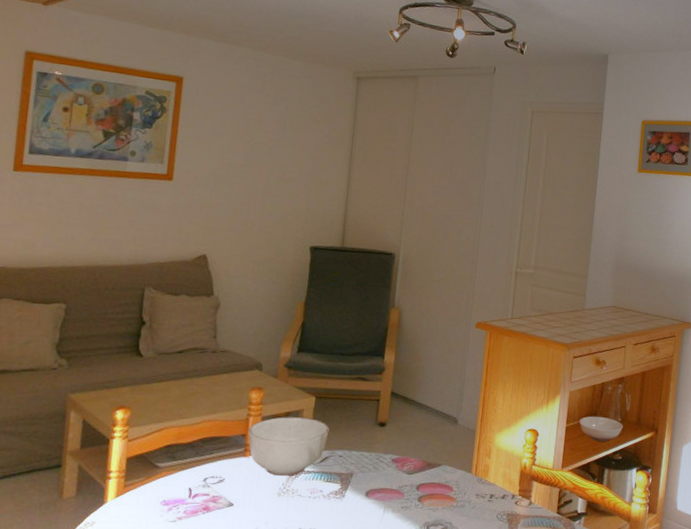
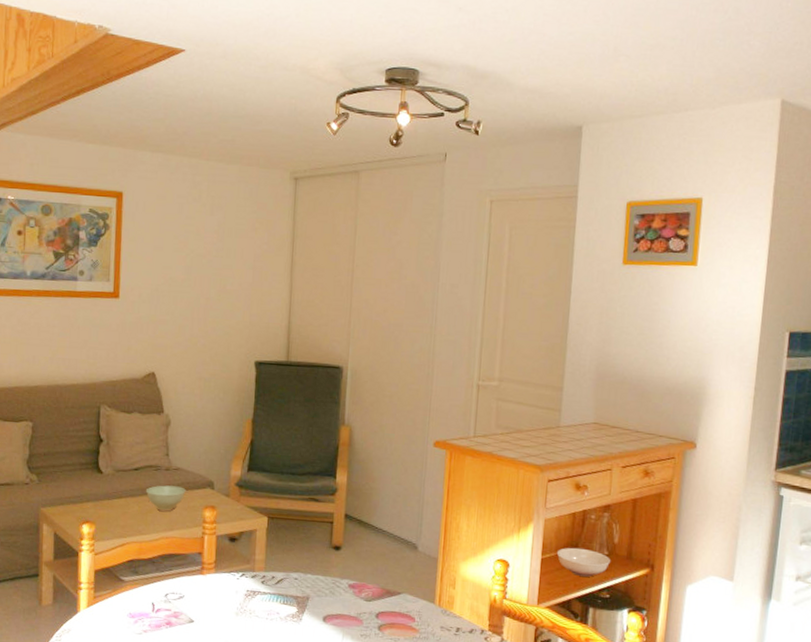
bowl: none [189,367,233,395] -> present [145,485,186,513]
bowl: present [247,416,330,476] -> none [203,536,283,596]

